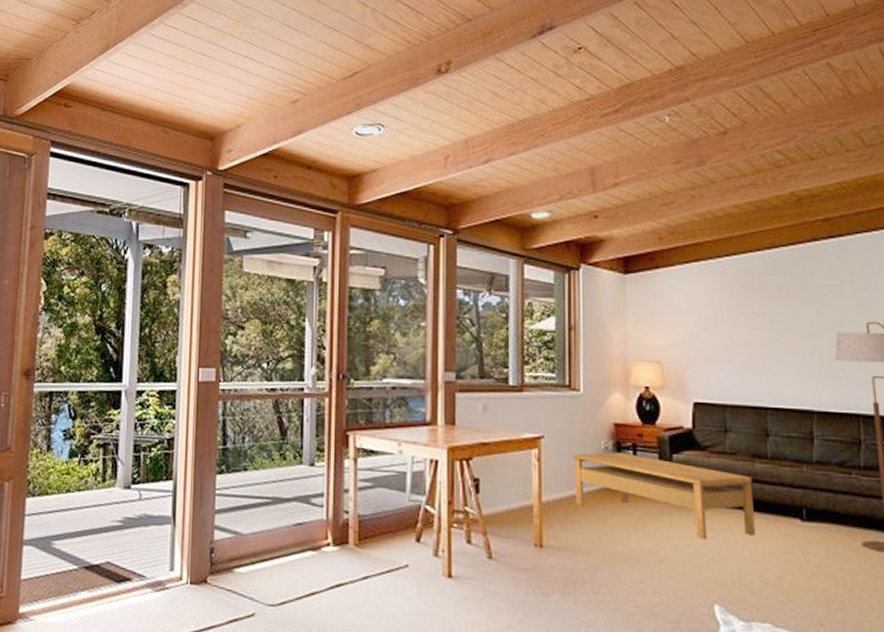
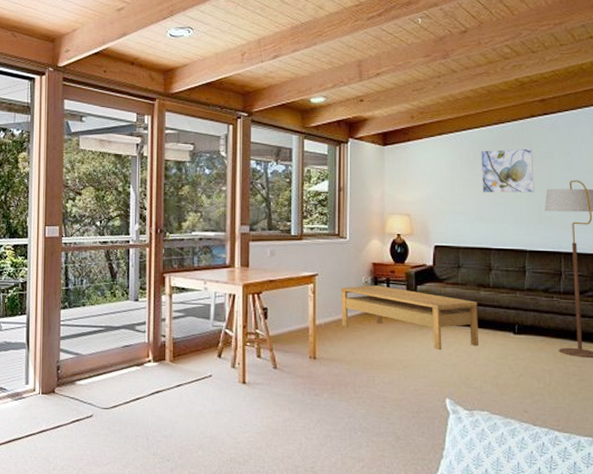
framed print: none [750,280,821,337] -> present [481,148,535,193]

